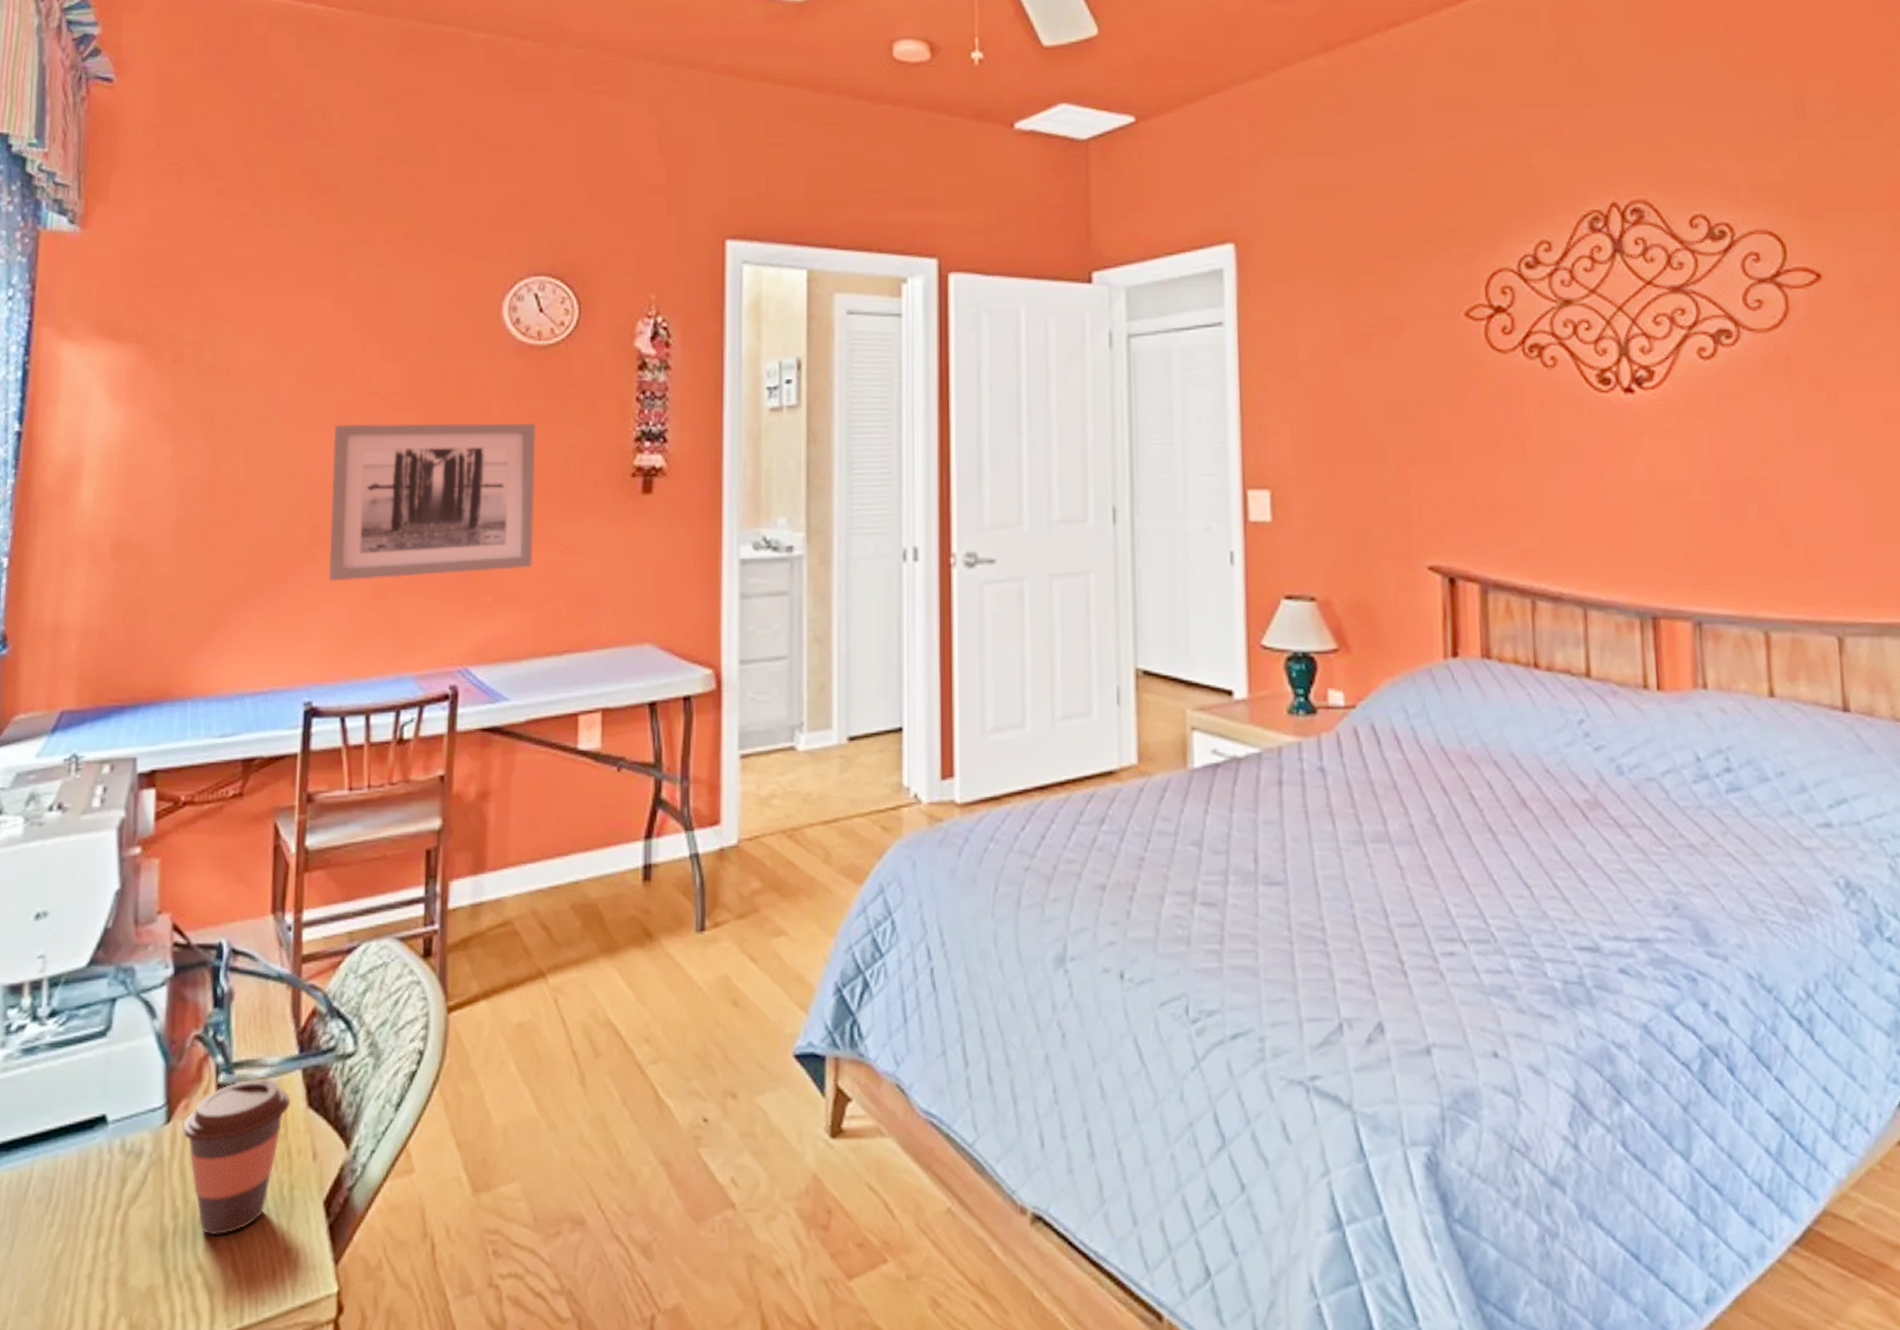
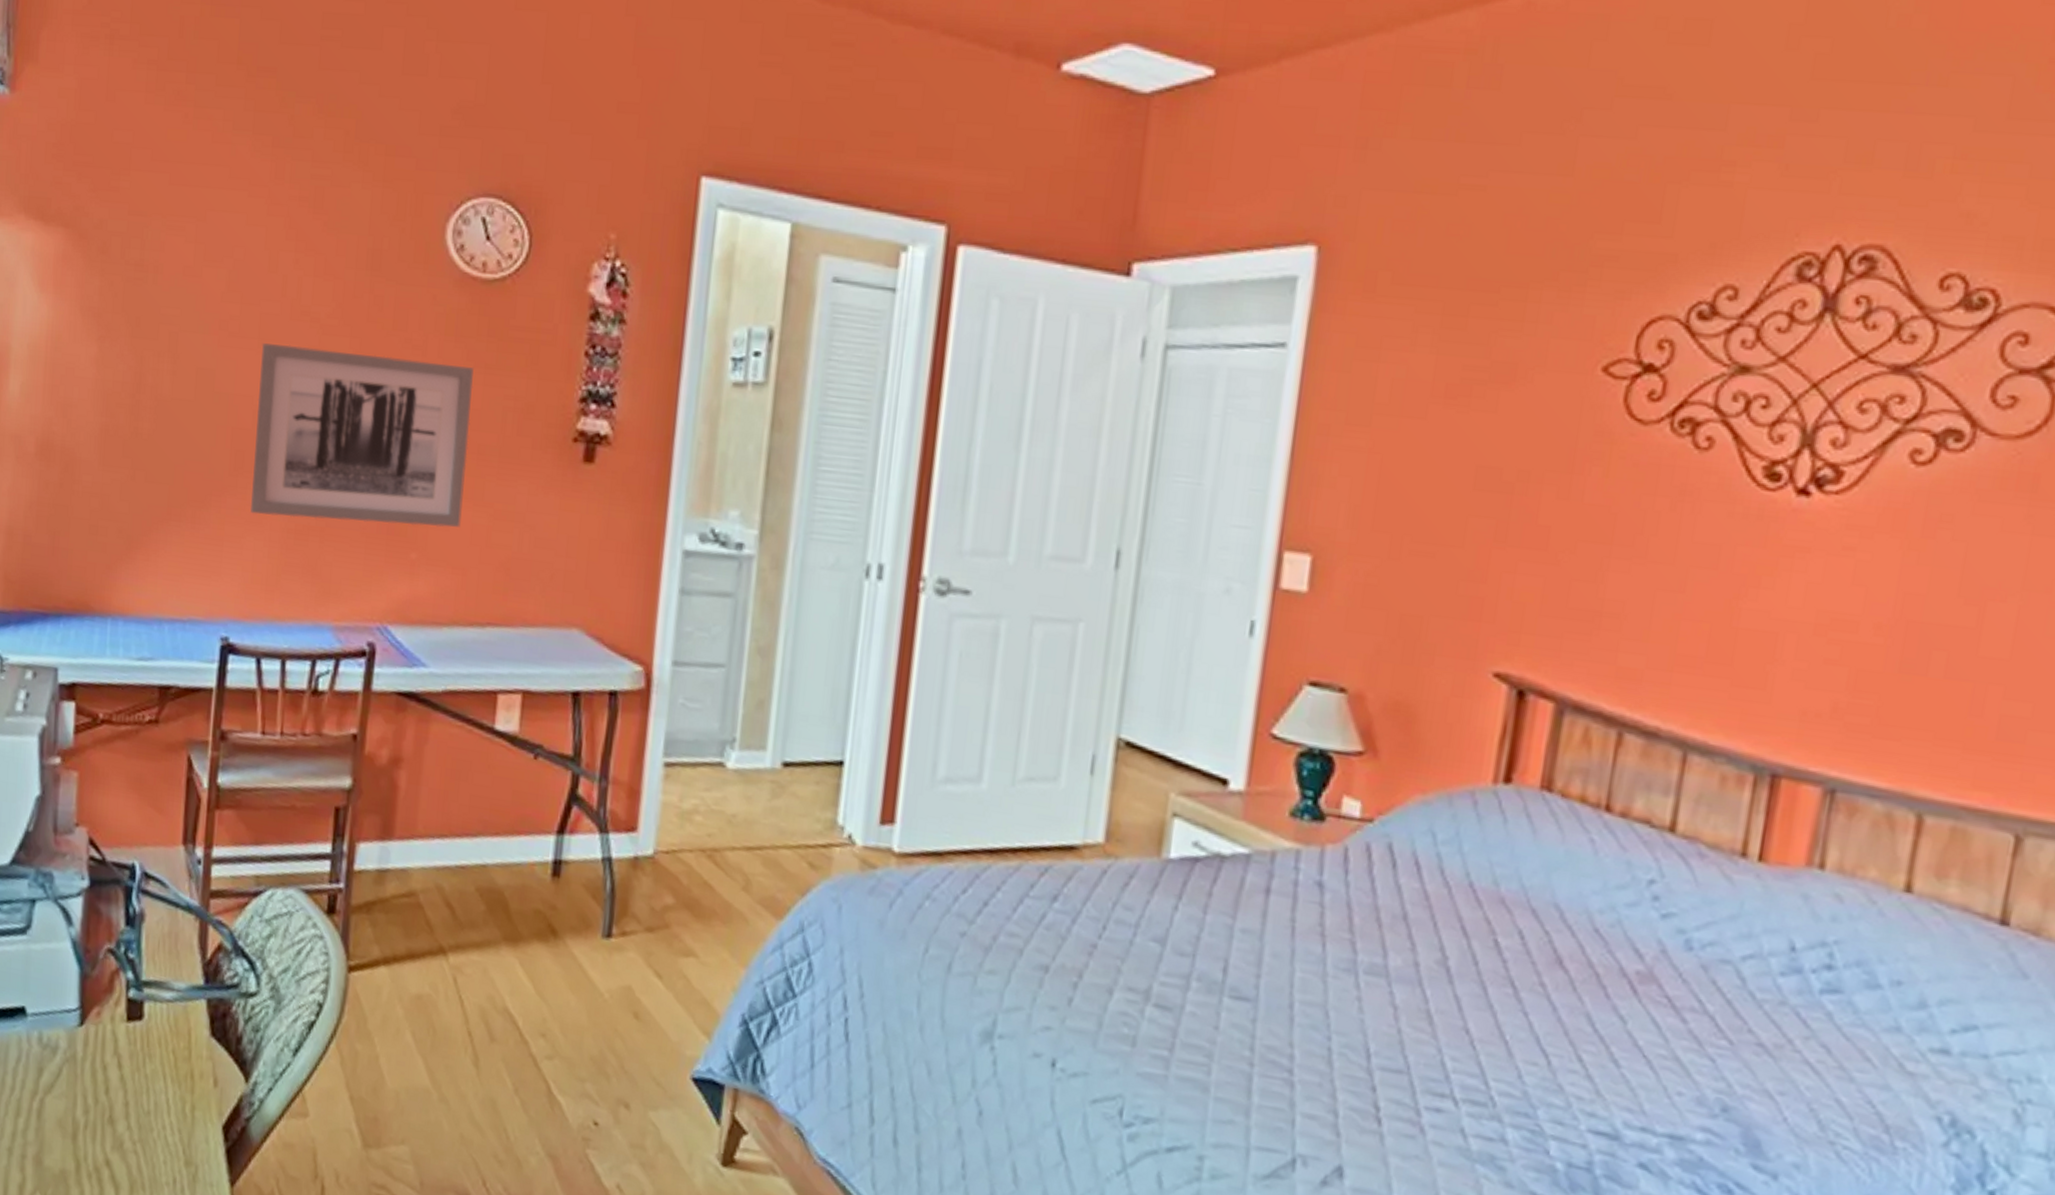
coffee cup: present [181,1079,290,1236] -> none [93,999,195,1138]

